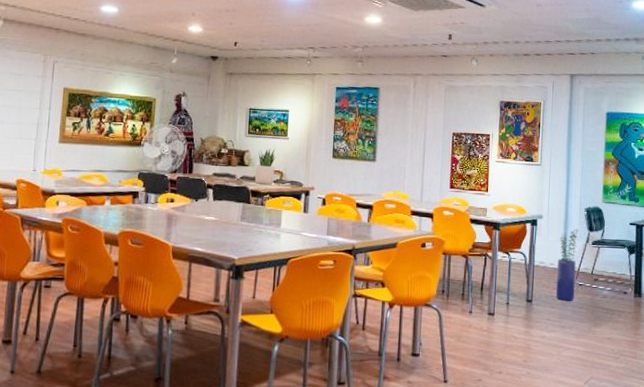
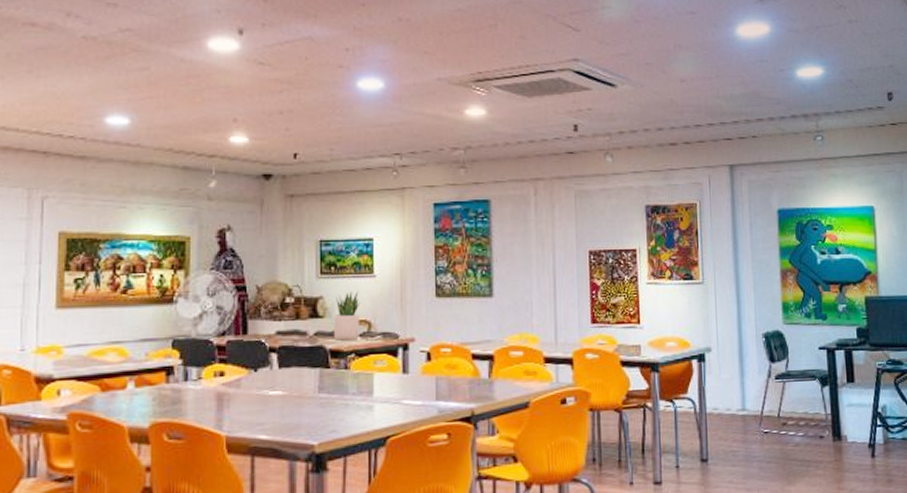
vase: present [556,228,579,301] -> none [735,360,760,456]

